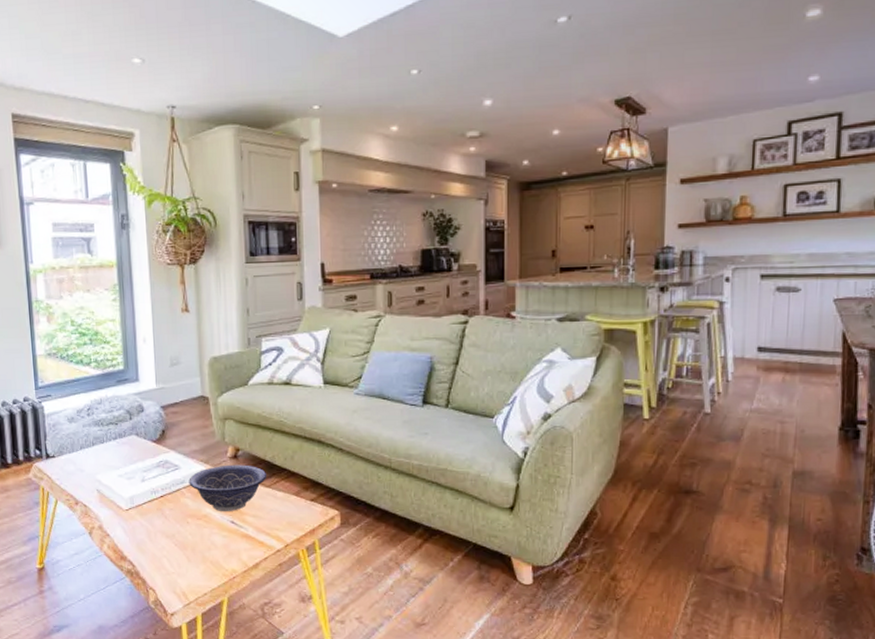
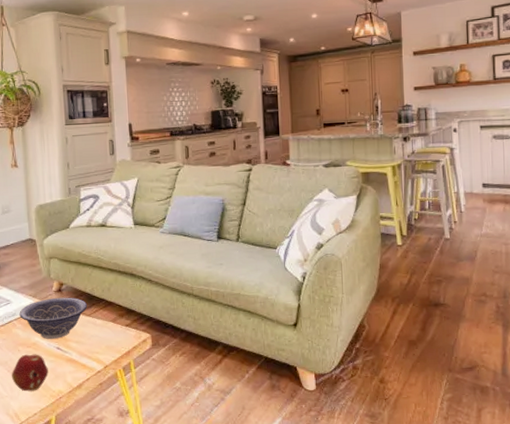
fruit: none [178,527,221,569] -> present [11,354,48,392]

